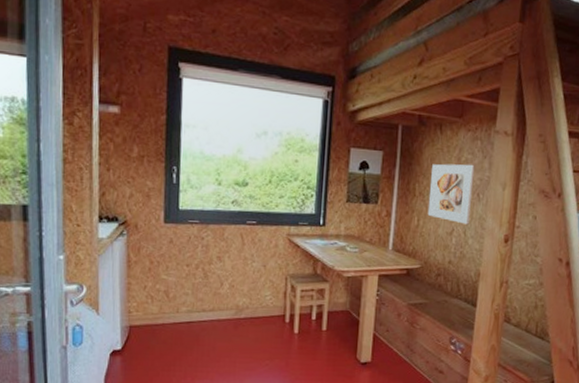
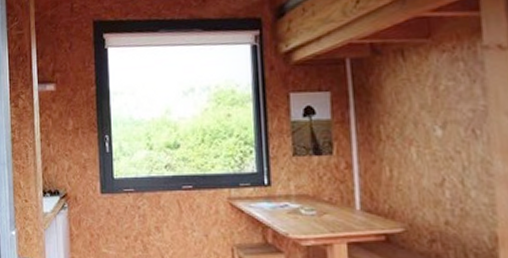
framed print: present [427,164,475,225] -> none [398,92,467,171]

